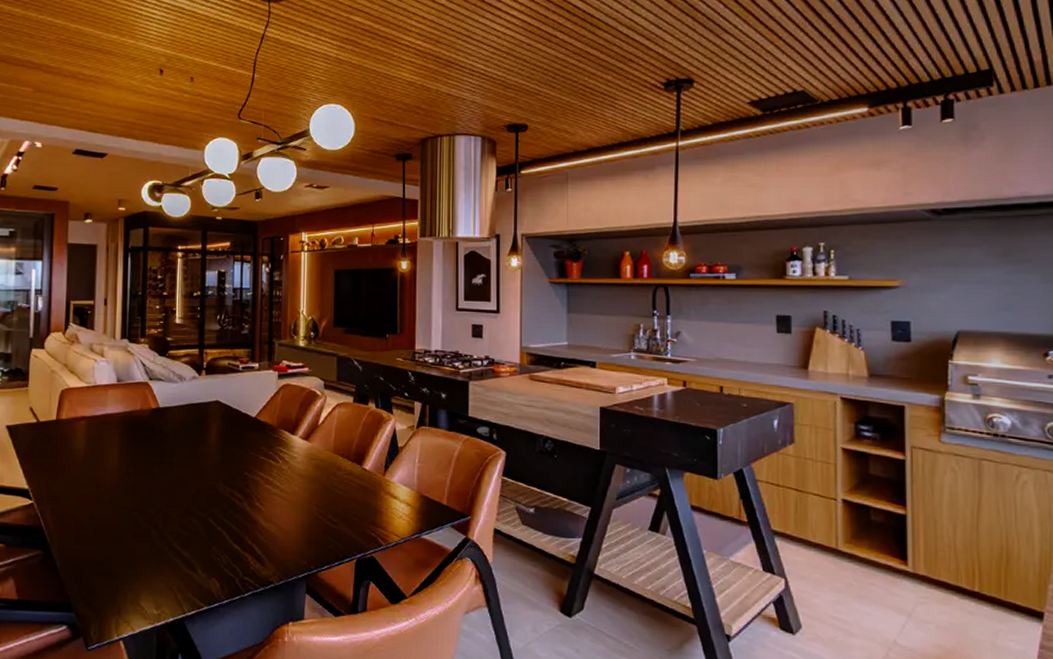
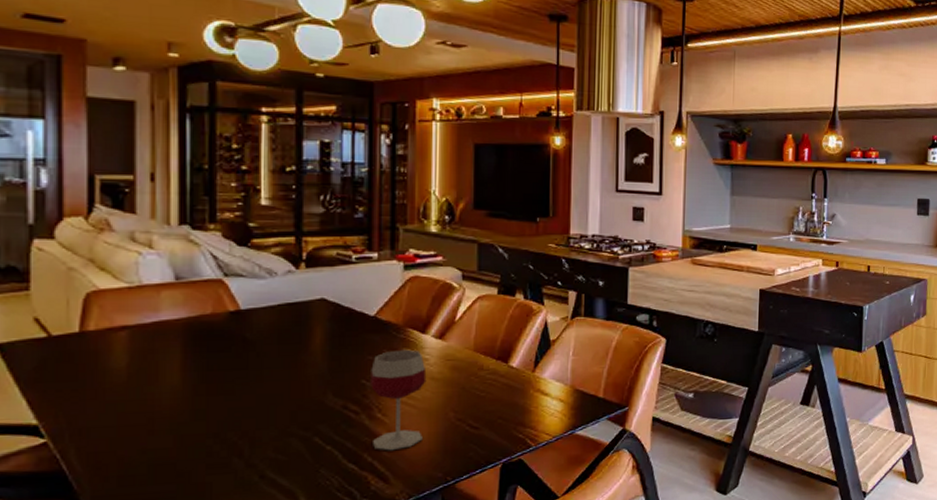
wineglass: none [251,447,295,537] -> present [371,349,427,451]

